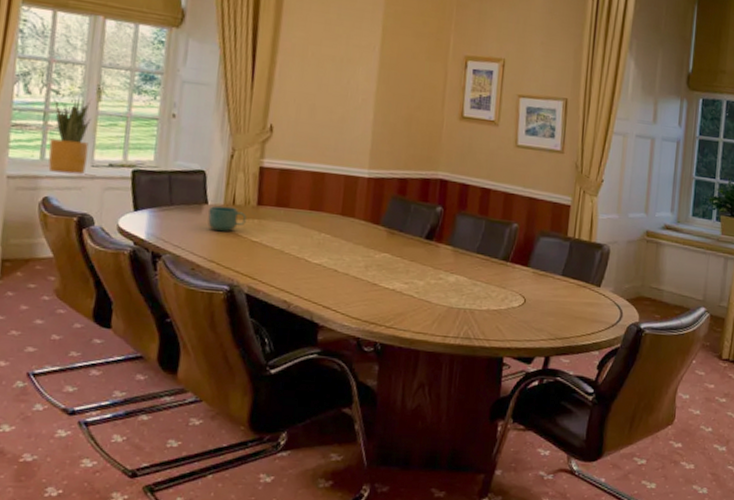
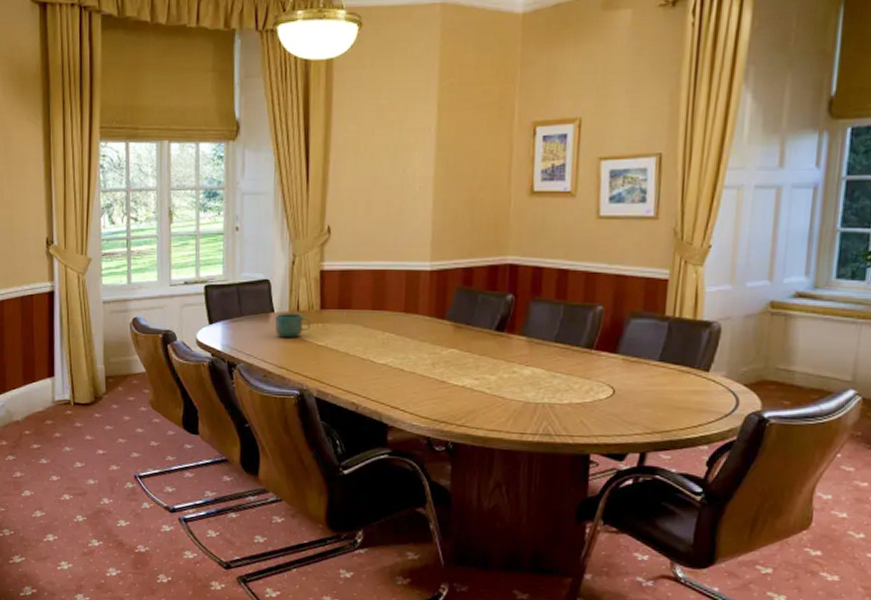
planter: present [48,94,93,175] -> none [131,220,166,294]

